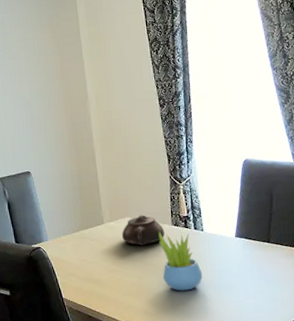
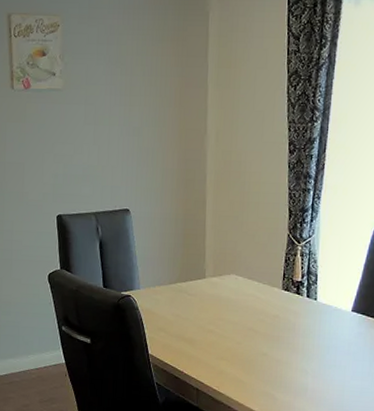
teapot: present [122,215,165,246] -> none [224,273,273,308]
succulent plant: present [158,231,203,291] -> none [264,294,308,363]

